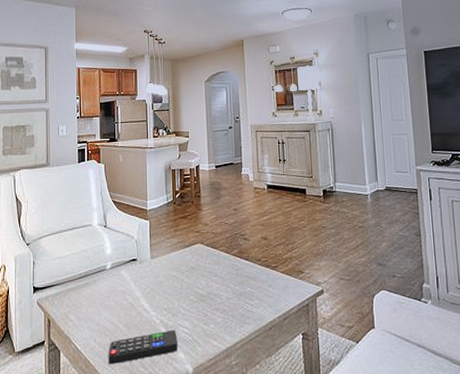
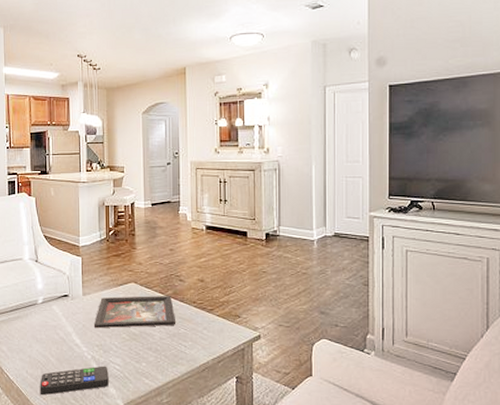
decorative tray: none [161,255,241,292] -> present [93,296,175,329]

